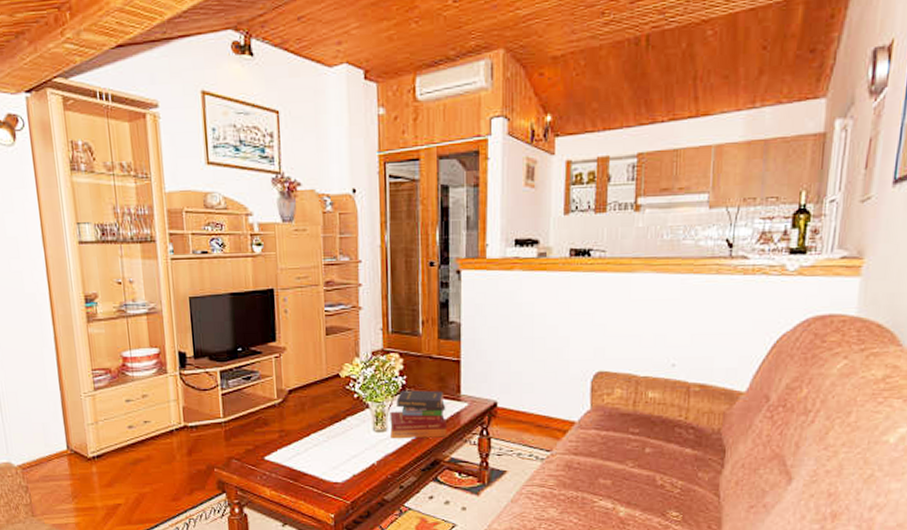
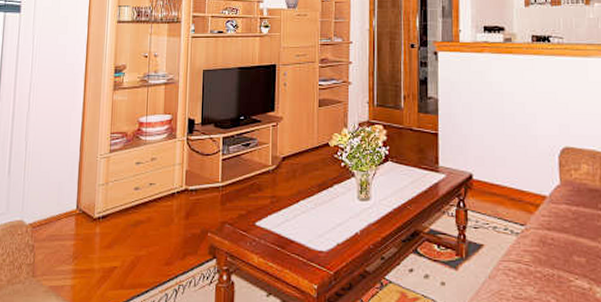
books: present [390,390,447,438] -> none [373,160,426,208]

